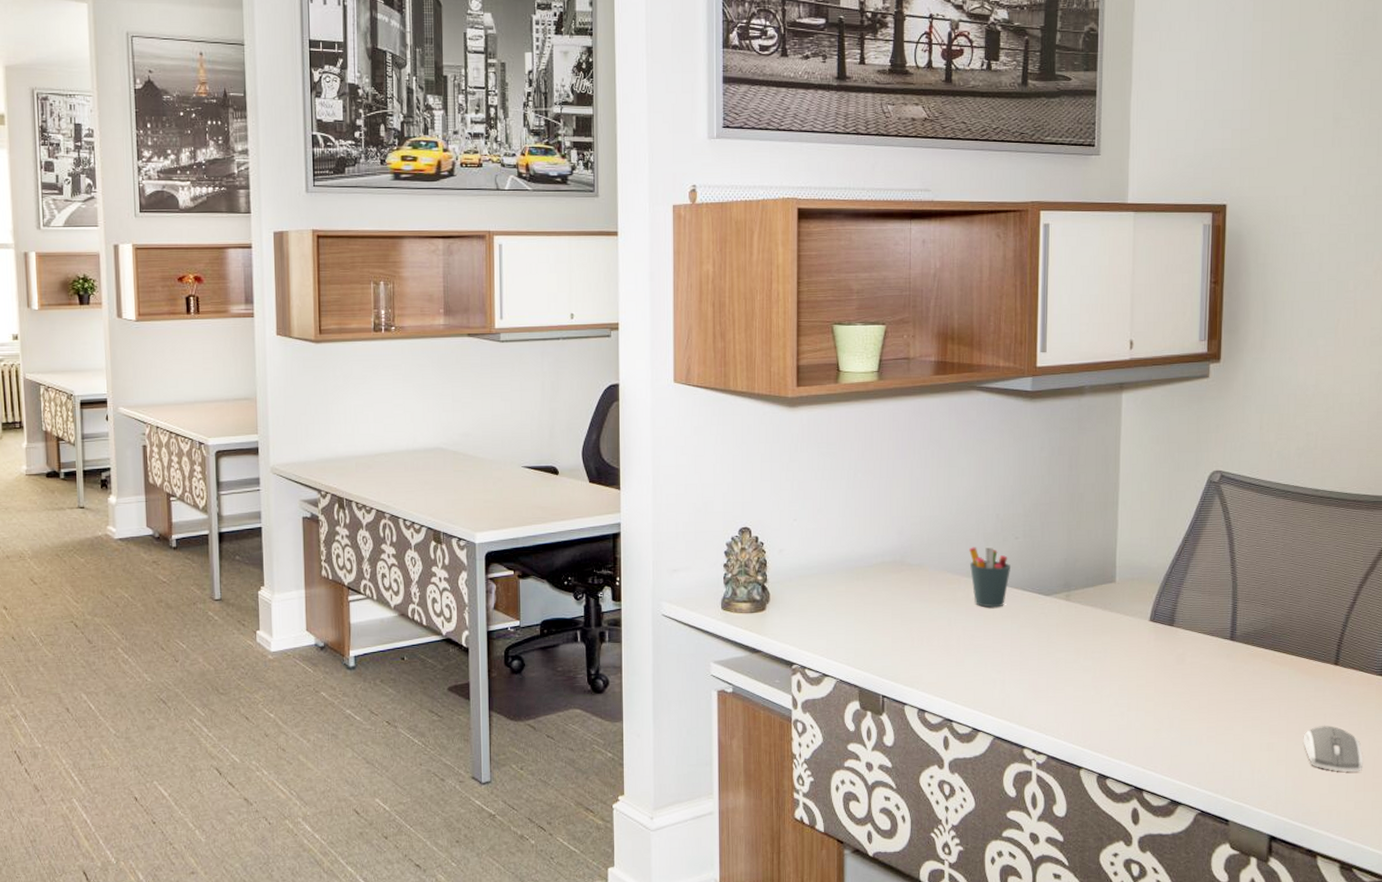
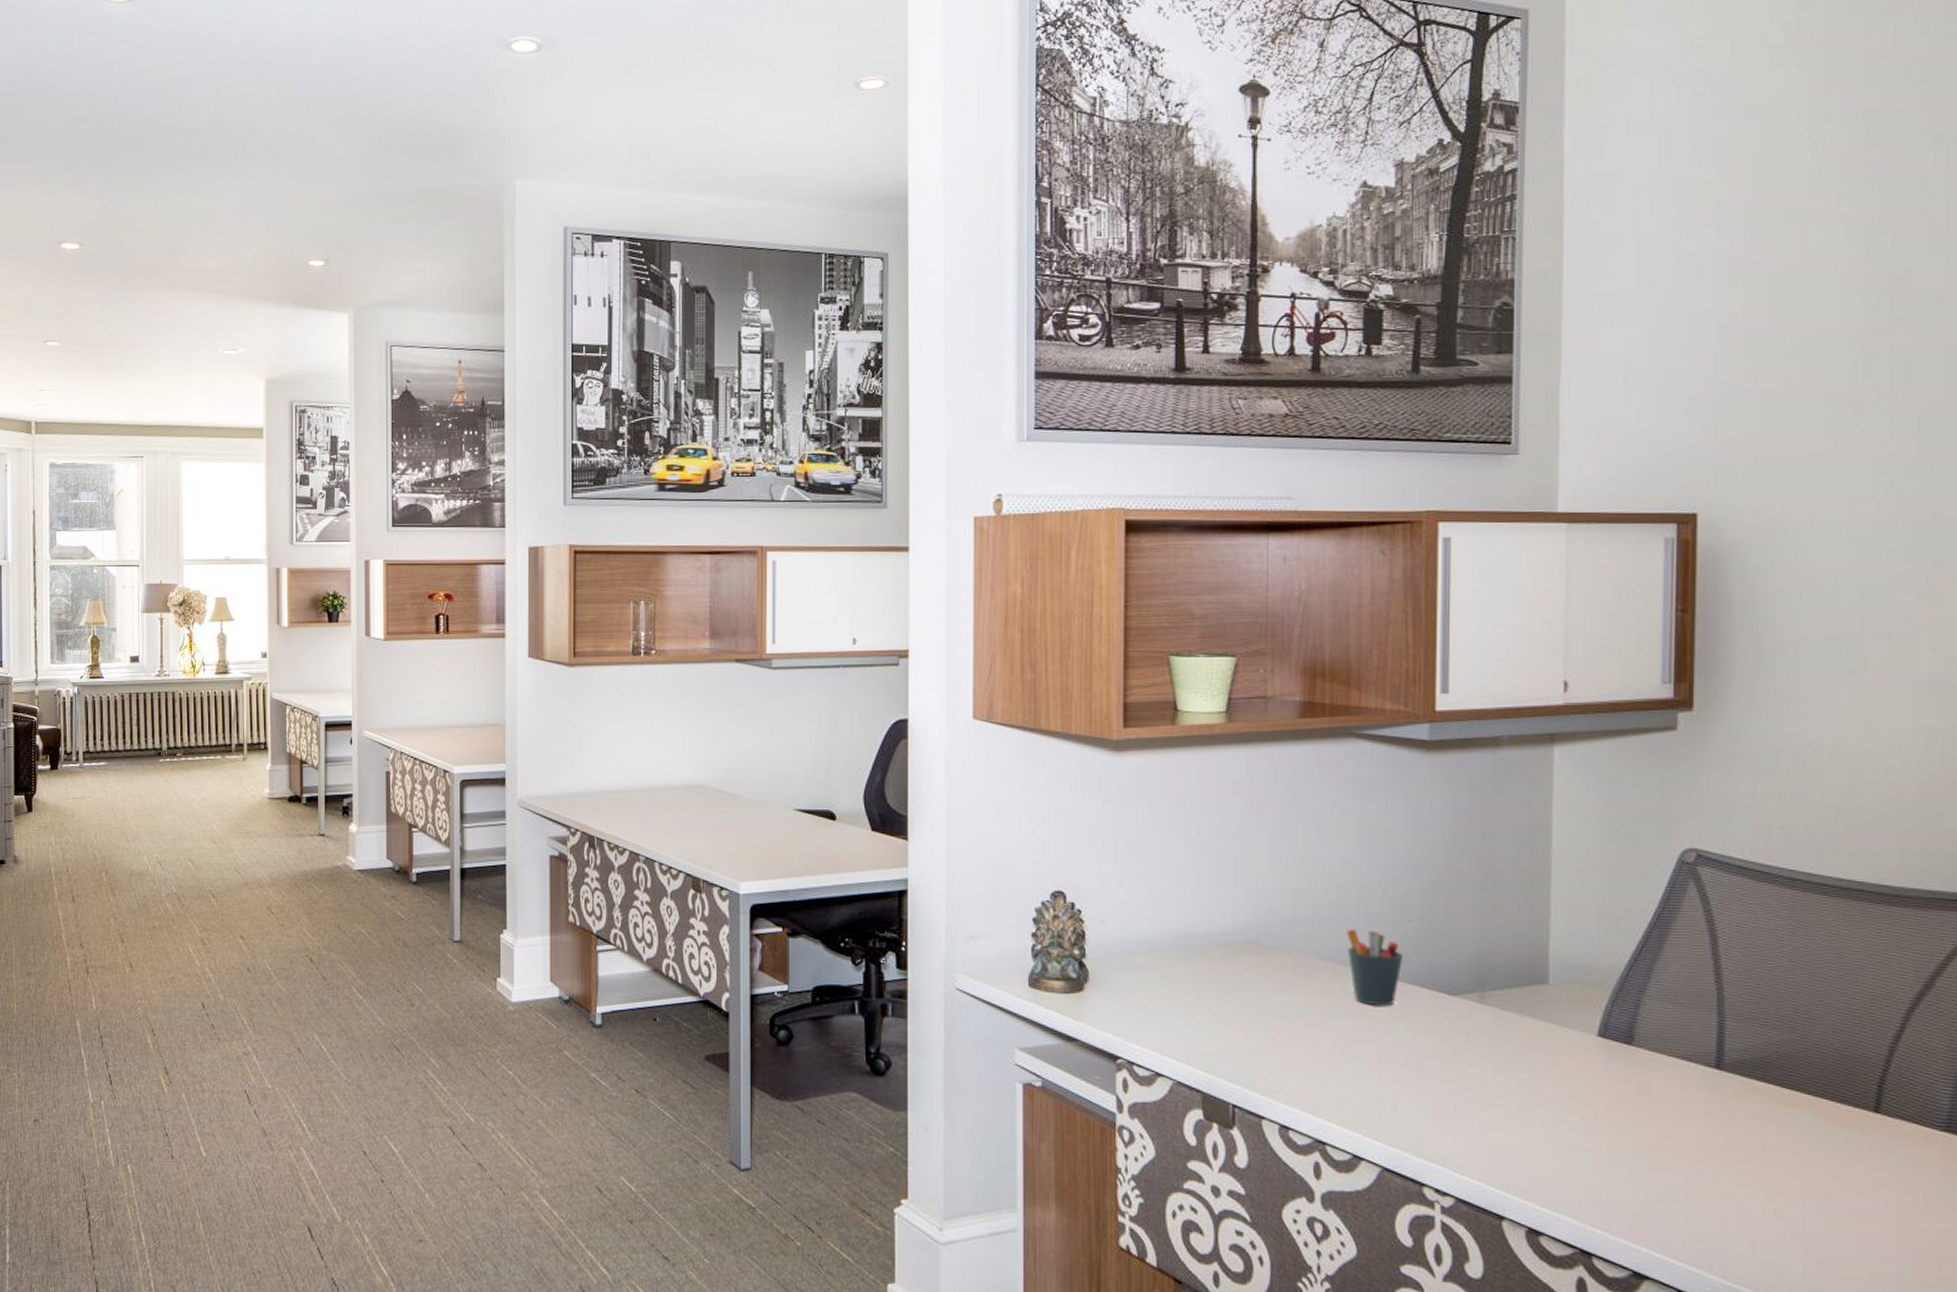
computer mouse: present [1303,725,1363,772] -> none [1828,1191,1923,1259]

